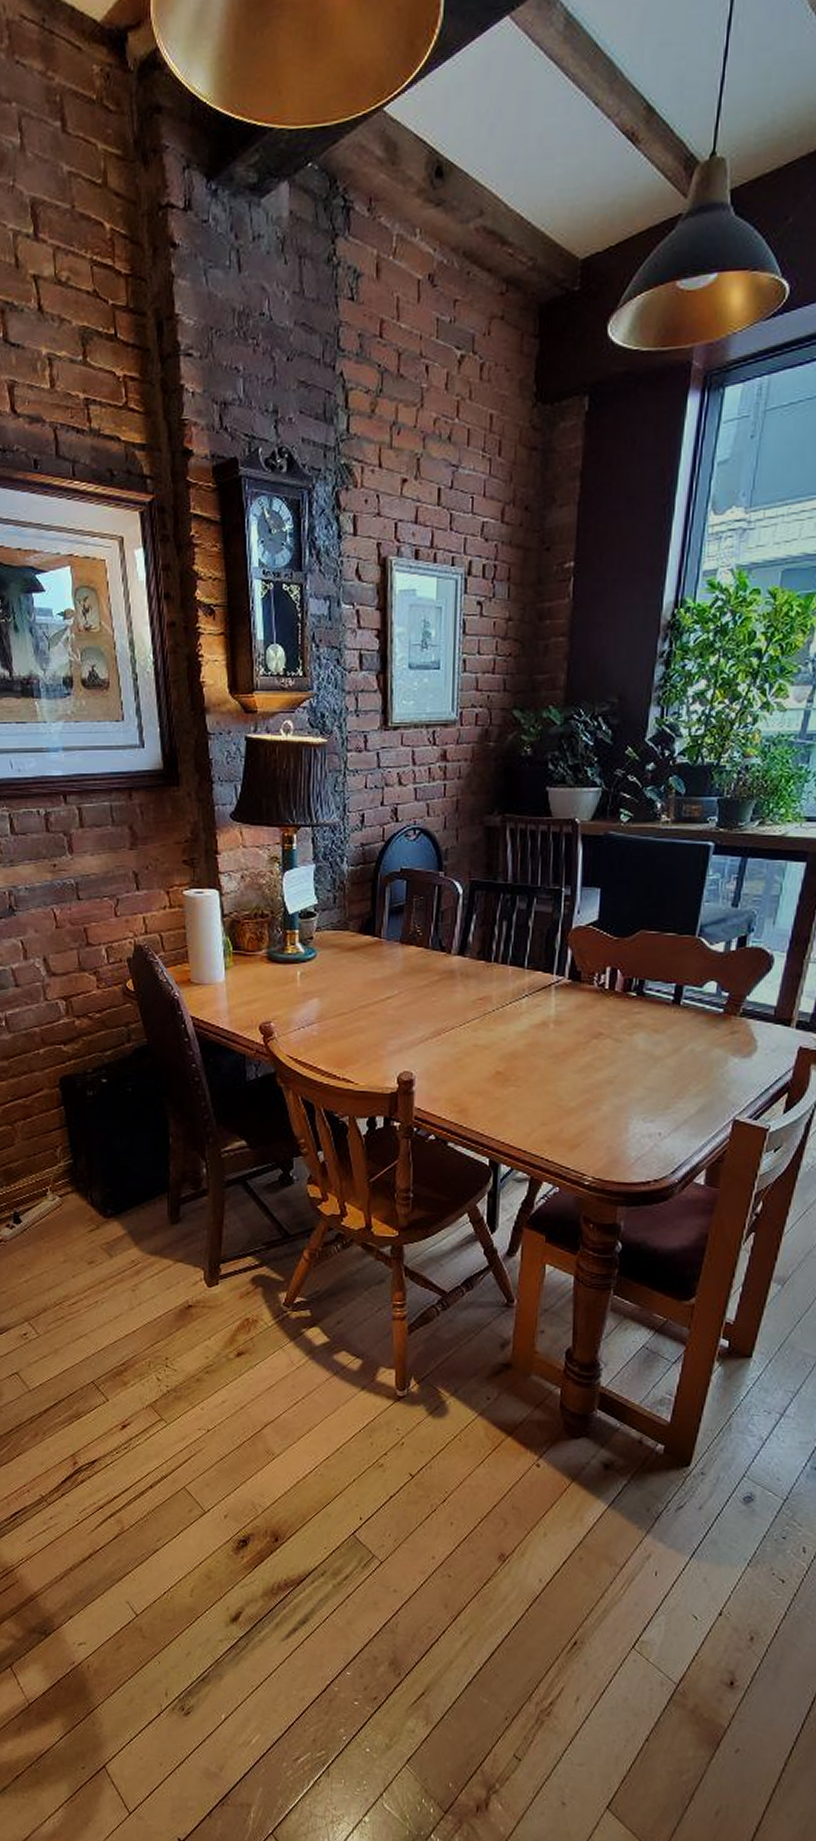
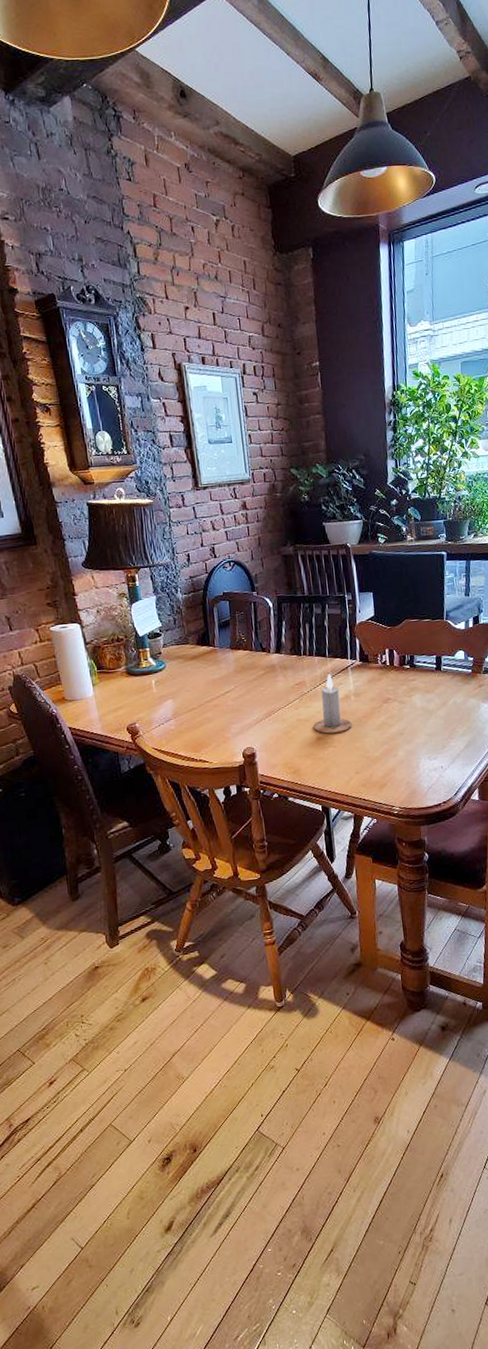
candle: none [493,990,545,1069] -> present [313,673,352,734]

